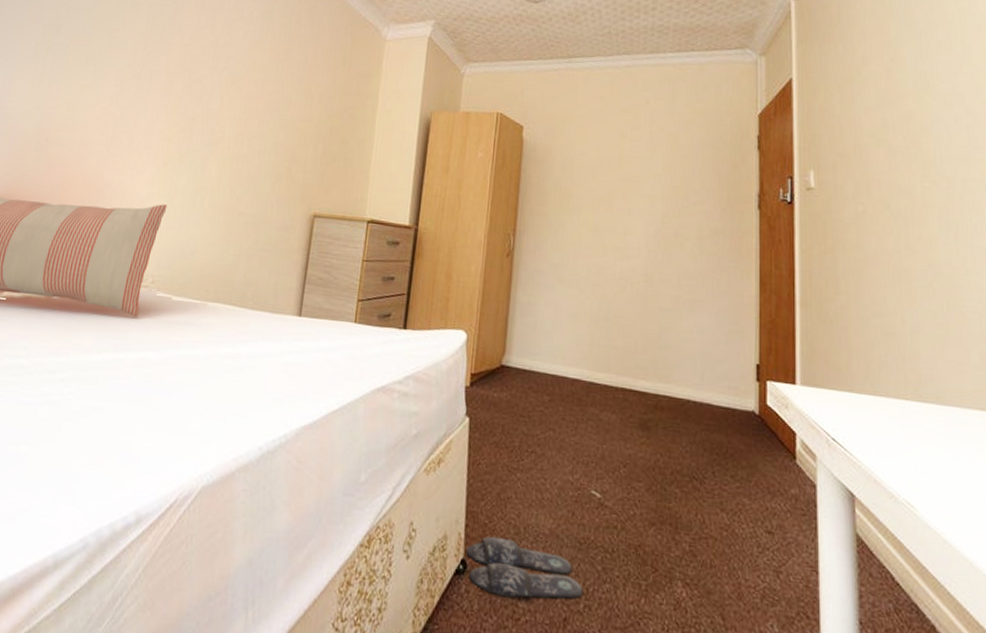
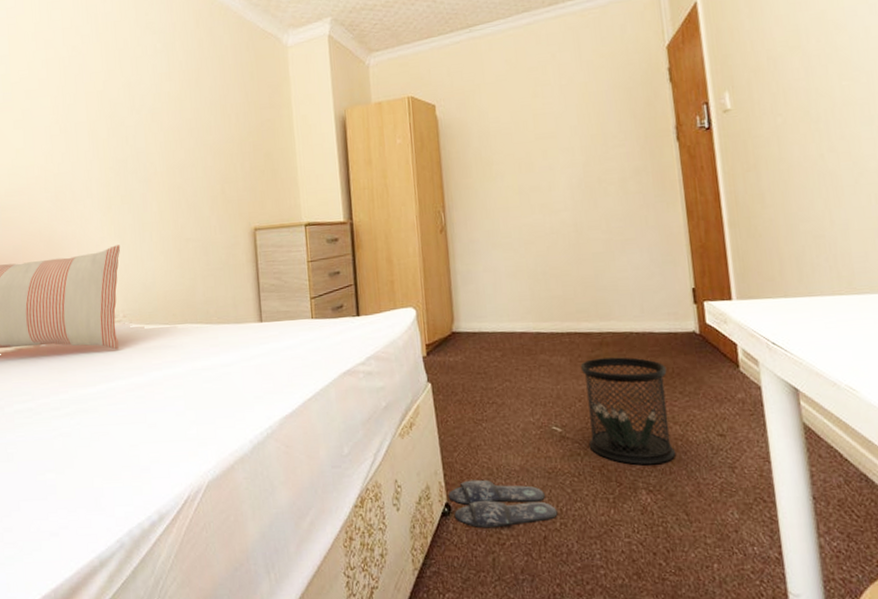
pencil holder: none [627,422,720,555] -> present [580,357,677,466]

